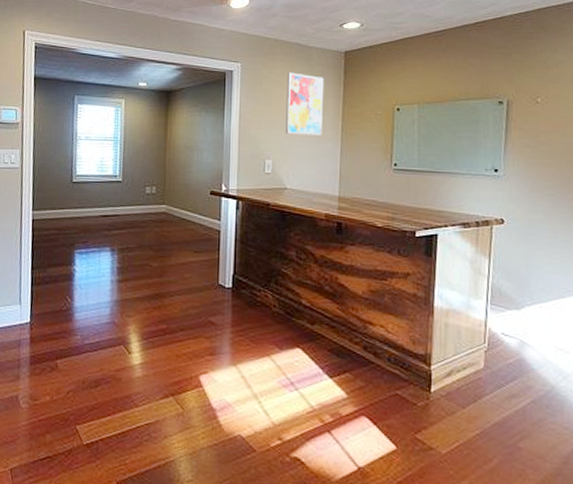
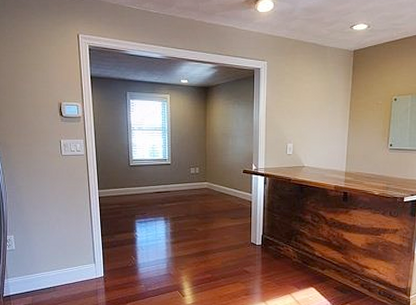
wall art: present [285,72,324,135] -> none [303,69,336,122]

